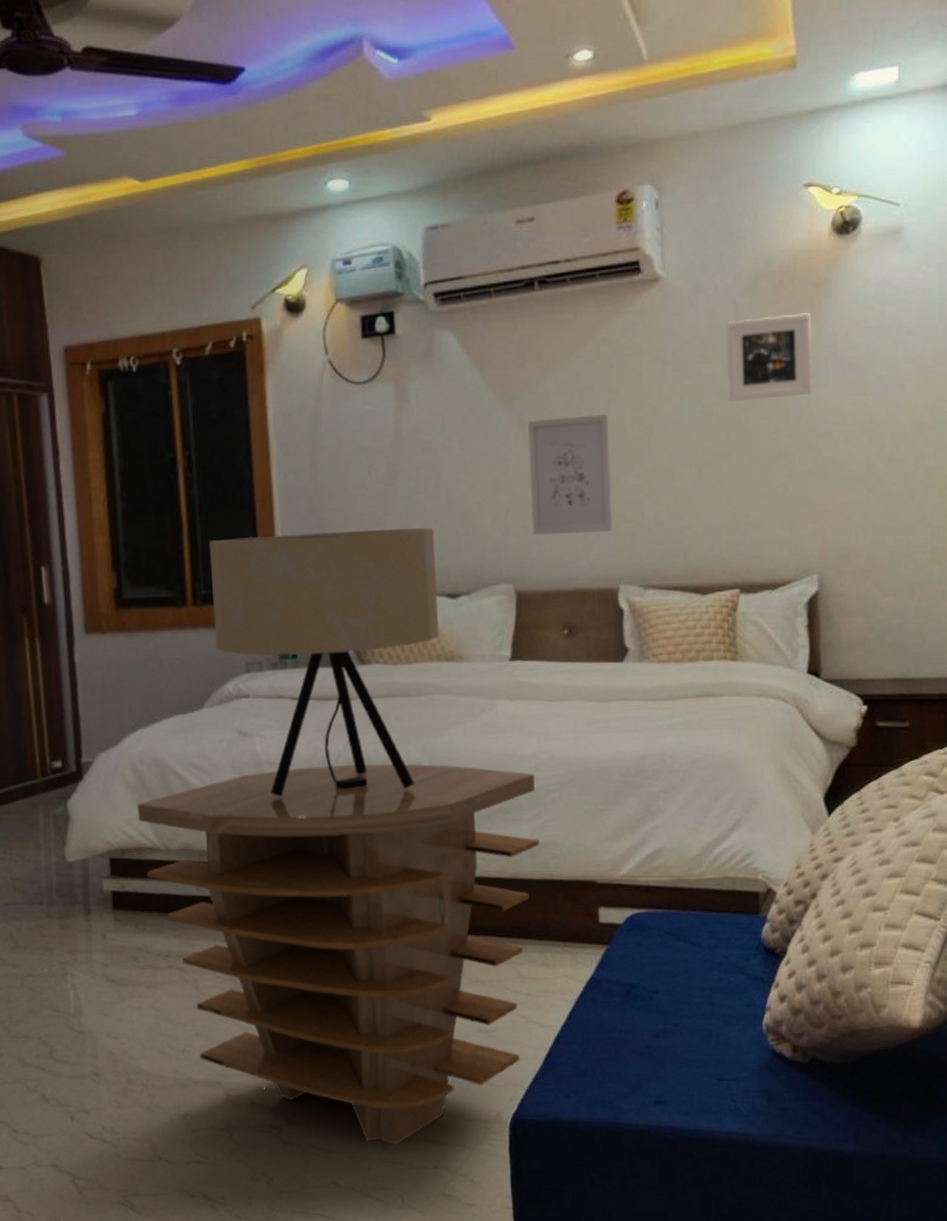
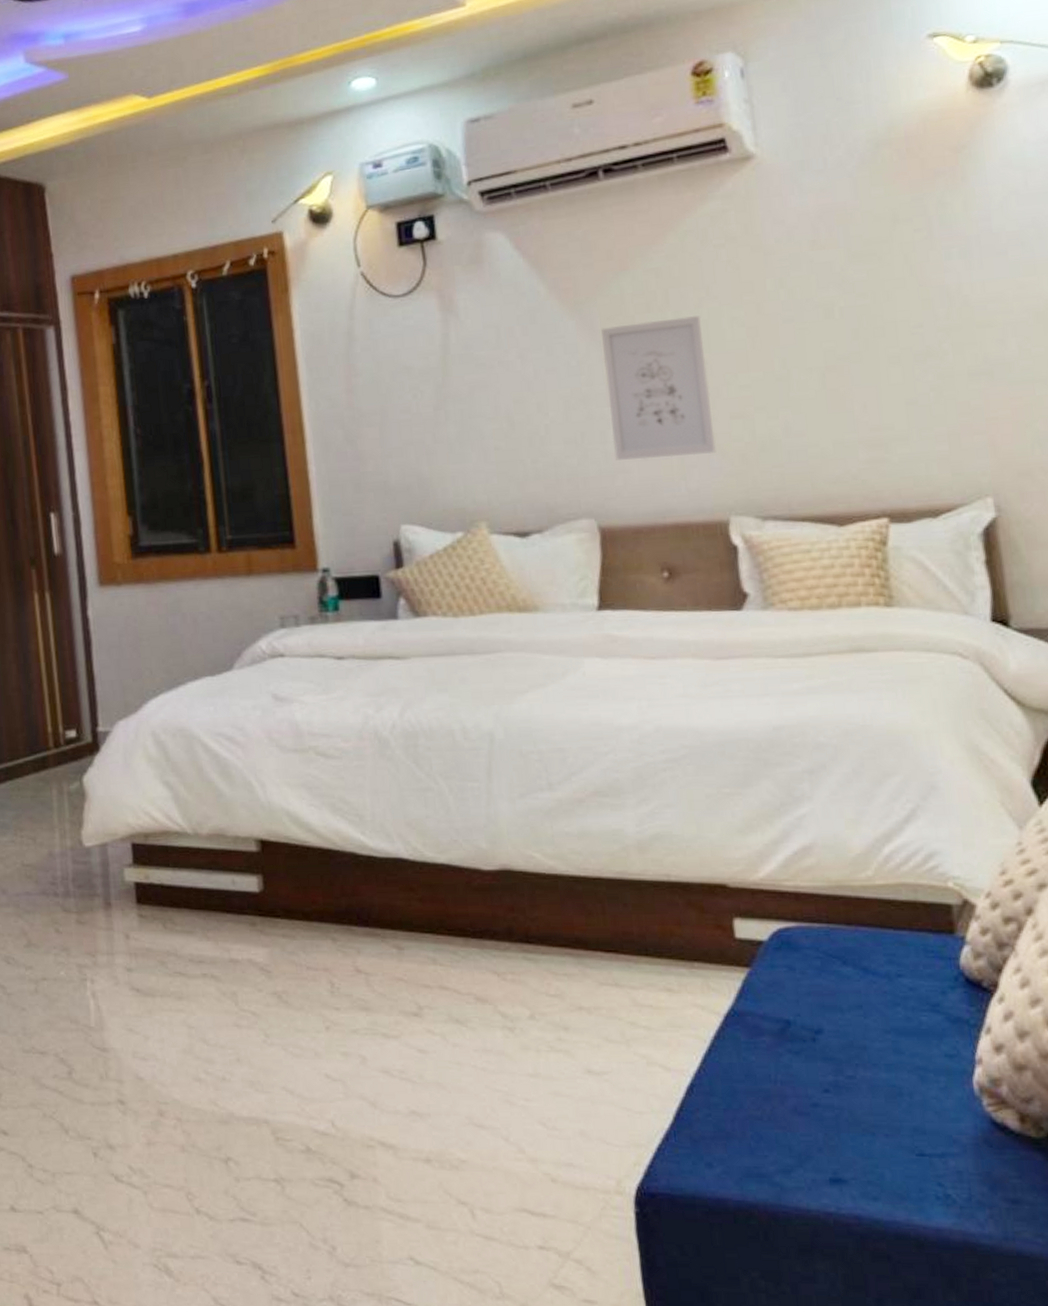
side table: present [137,763,541,1146] -> none [161,734,652,1216]
table lamp: present [209,528,439,797] -> none [233,456,508,774]
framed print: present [726,312,813,402] -> none [842,181,964,293]

